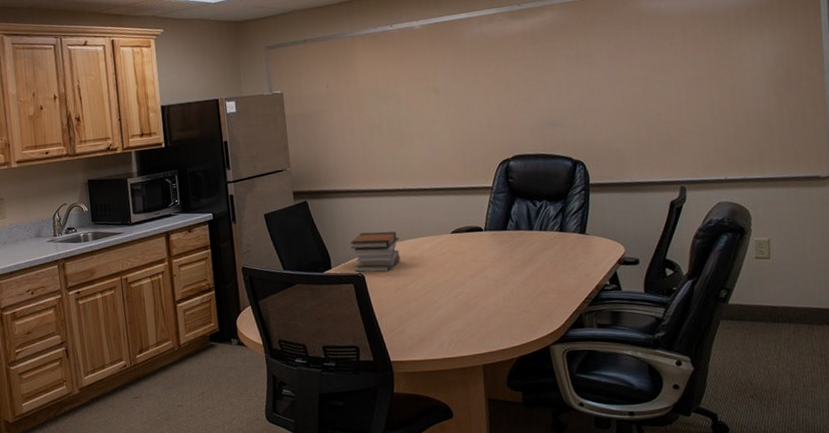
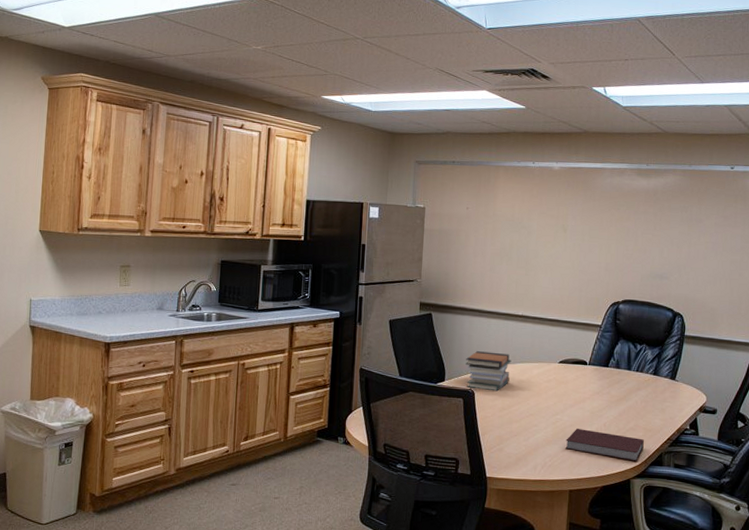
notebook: none [471,299,560,327] -> present [565,429,644,461]

